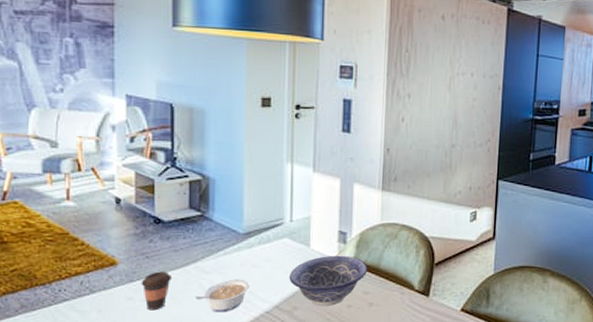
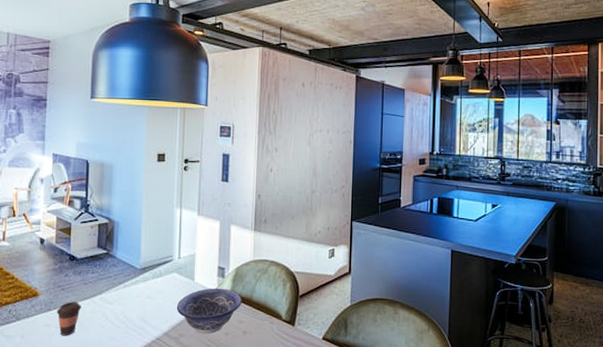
legume: present [196,279,249,312] -> none [100,309,144,339]

